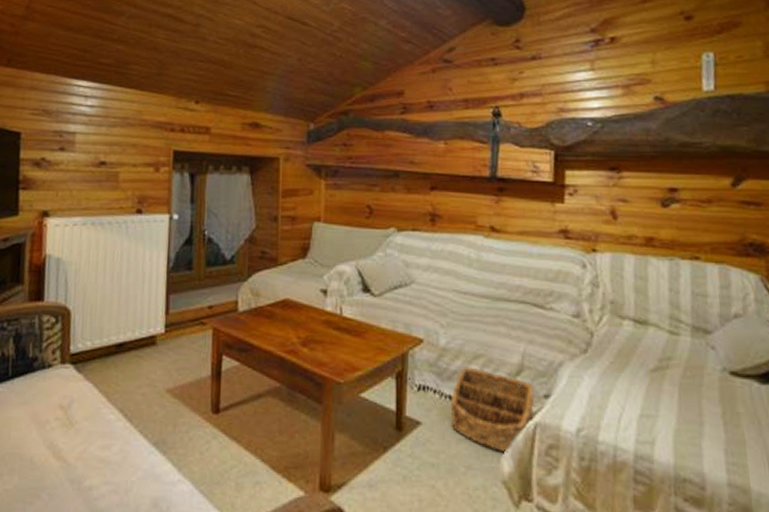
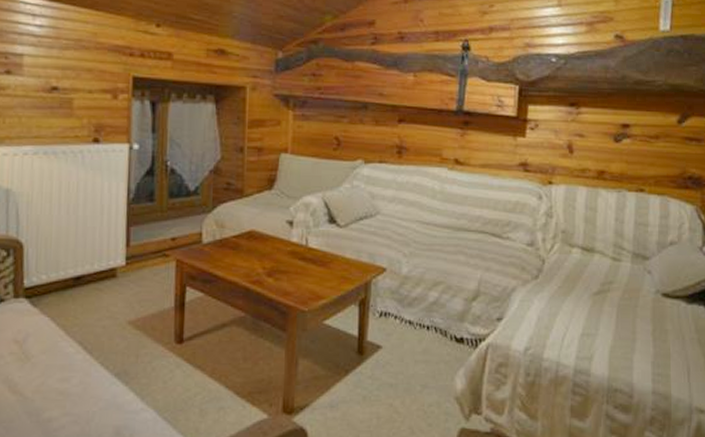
basket: present [450,367,535,453] -> none [409,293,488,372]

